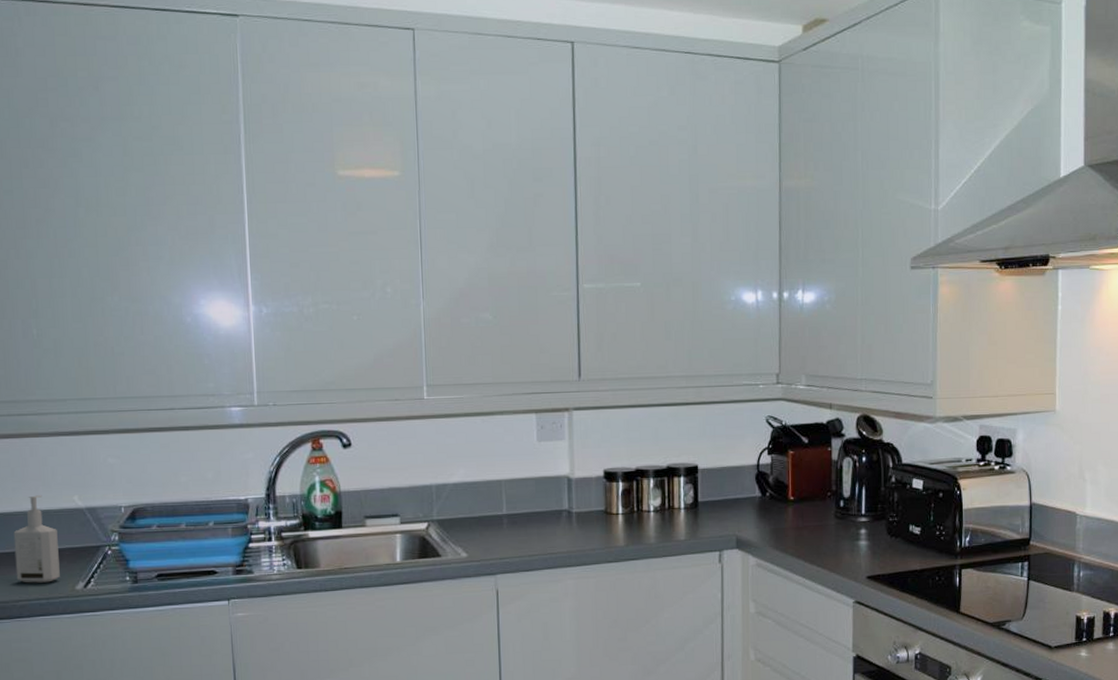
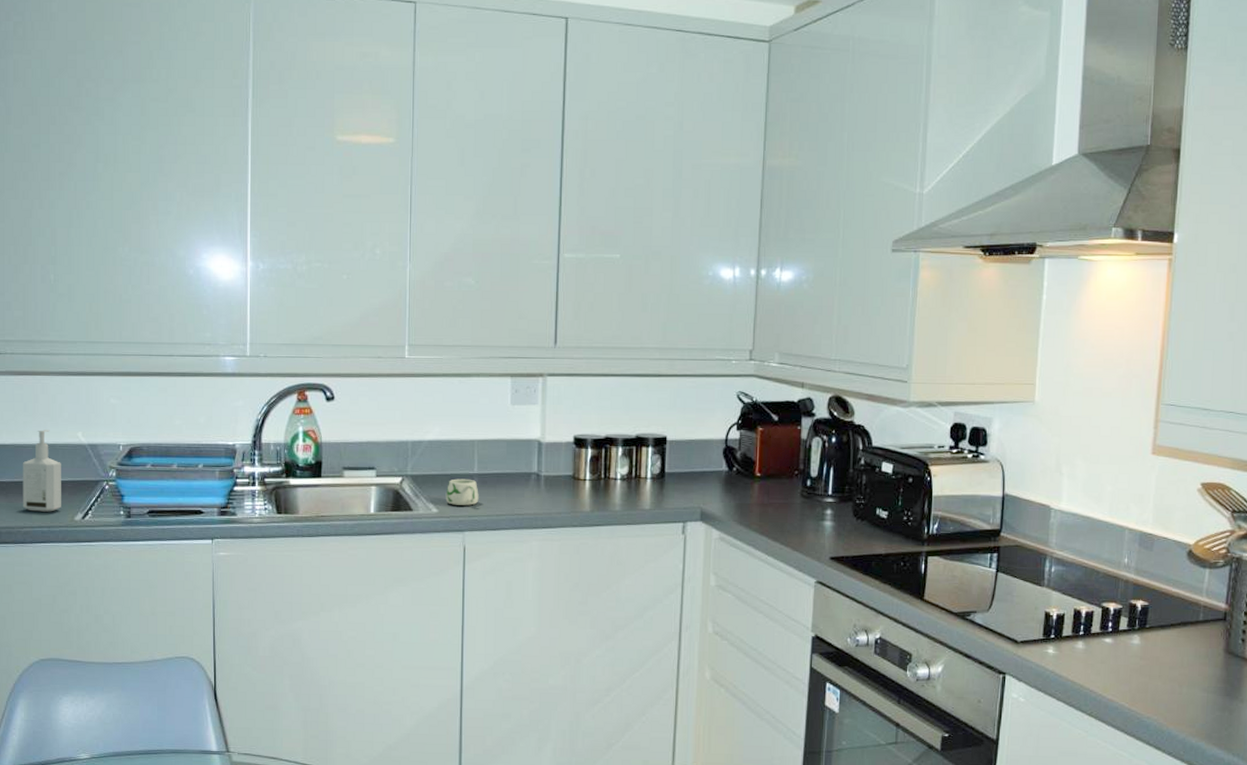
mug: none [474,520,510,548] -> present [445,478,479,506]

